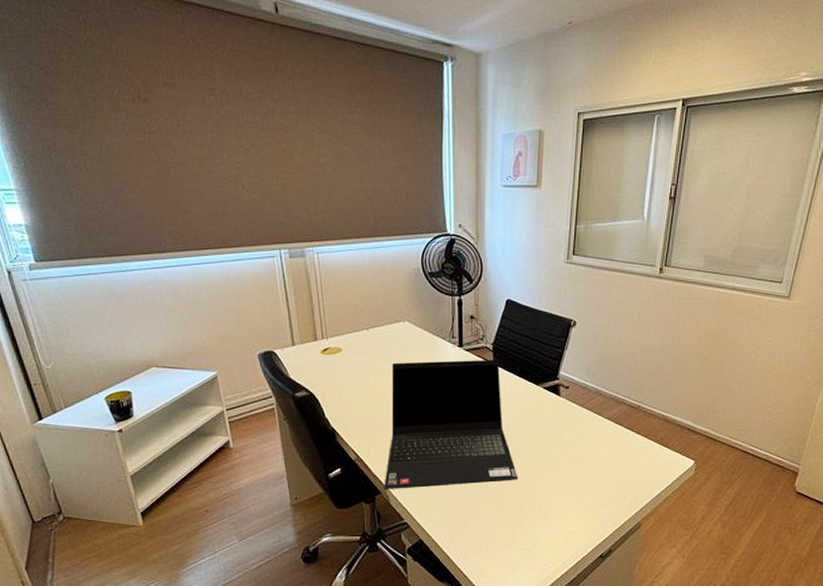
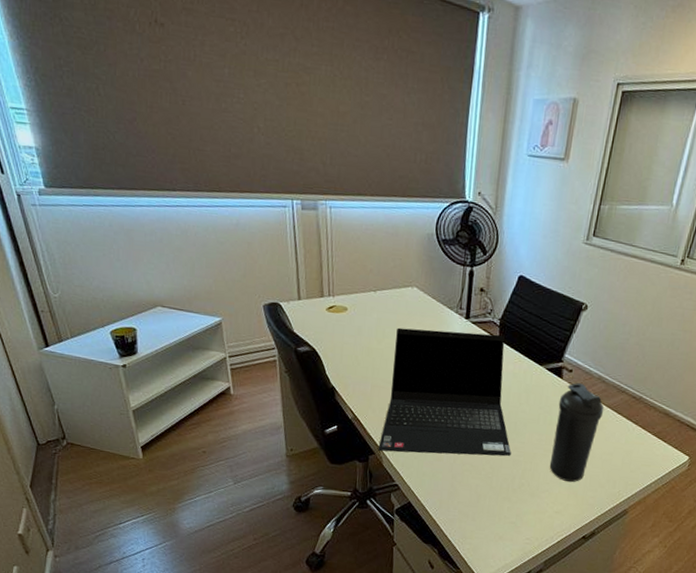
water bottle: none [557,399,605,499] -> present [549,383,605,482]

